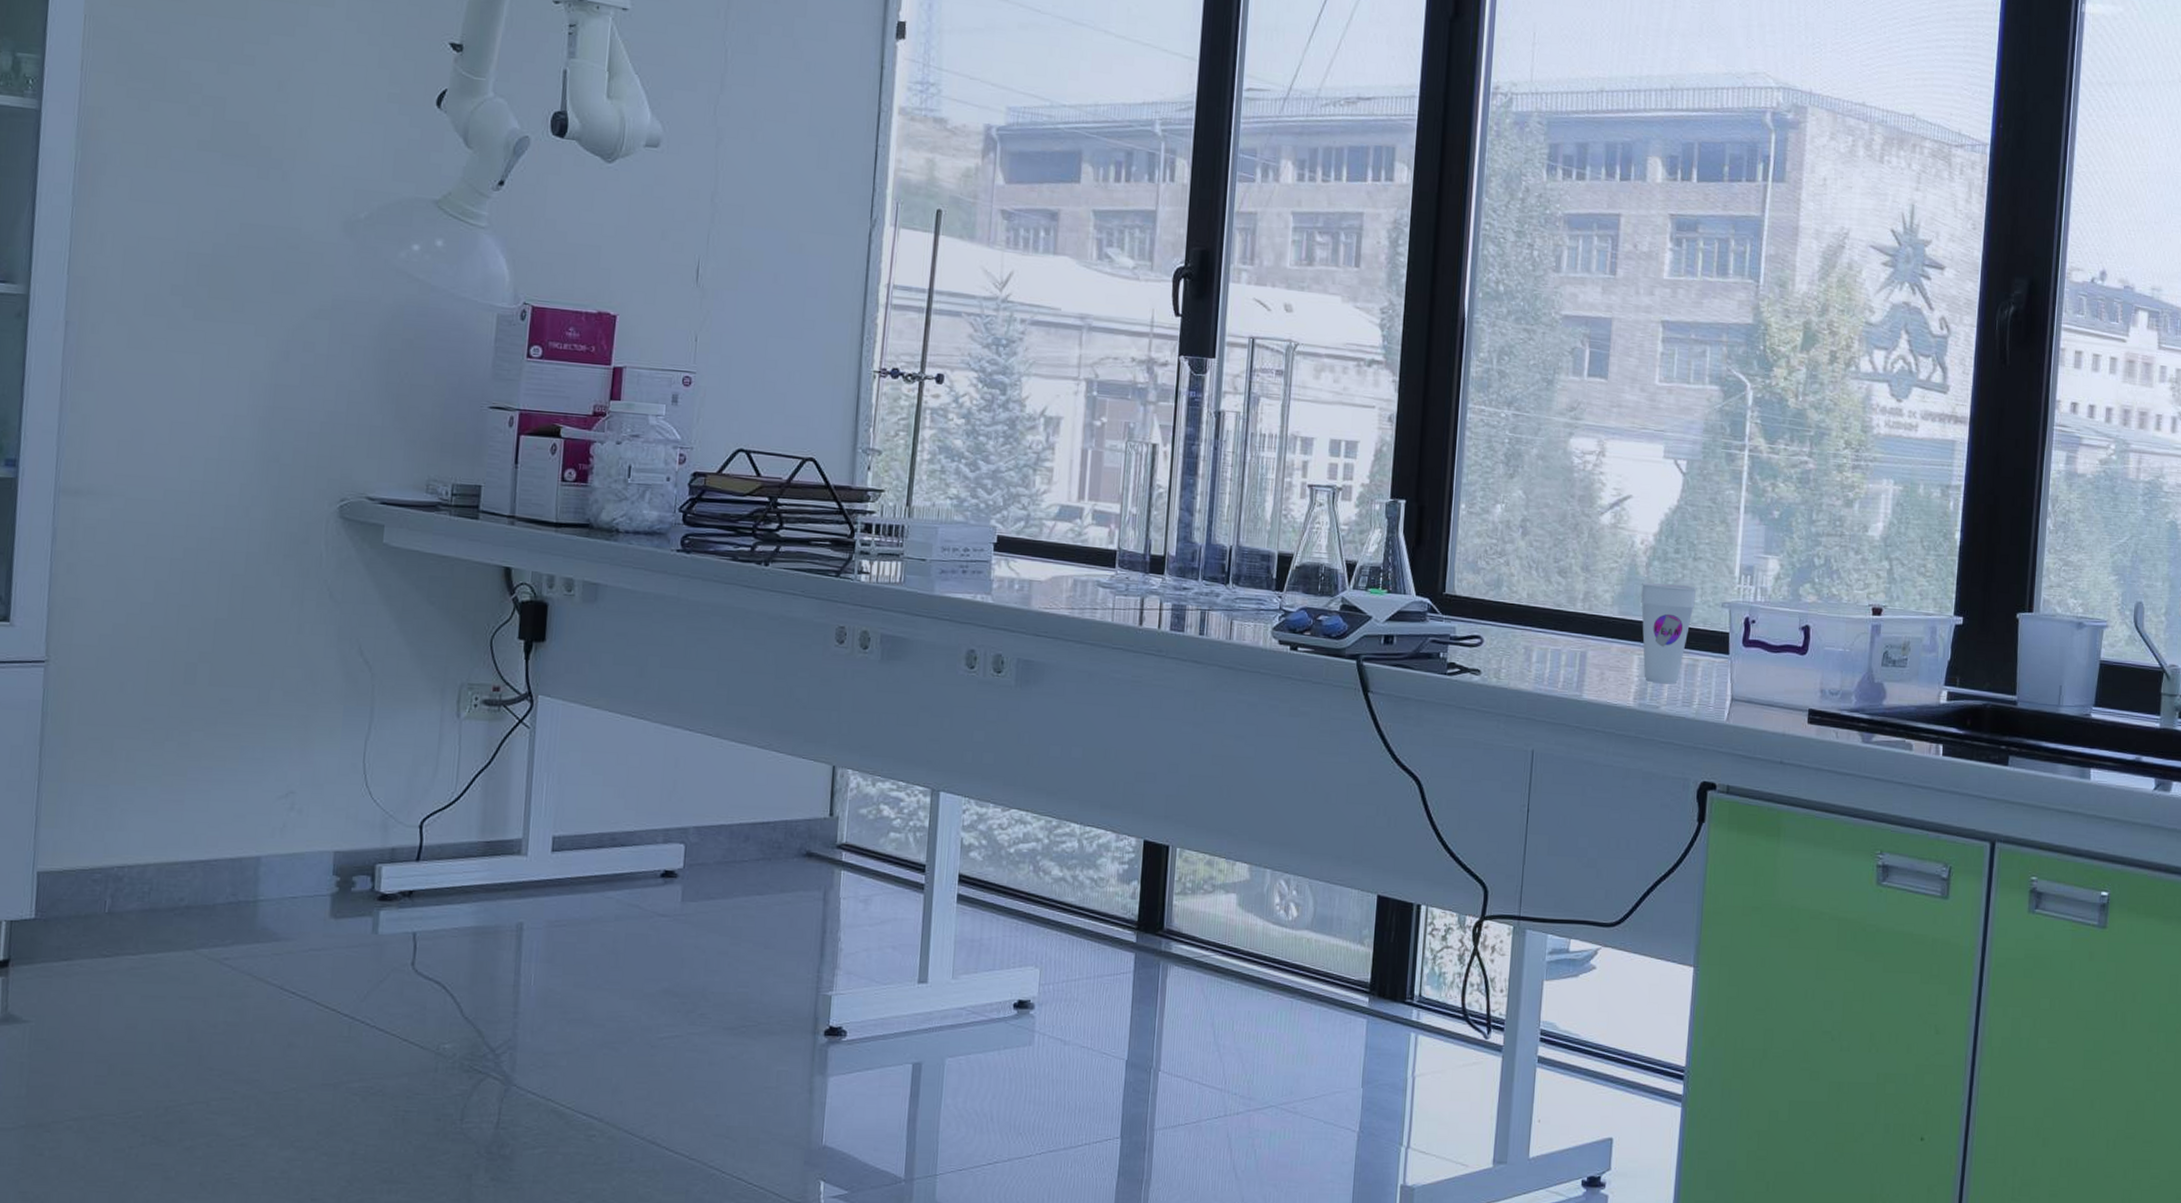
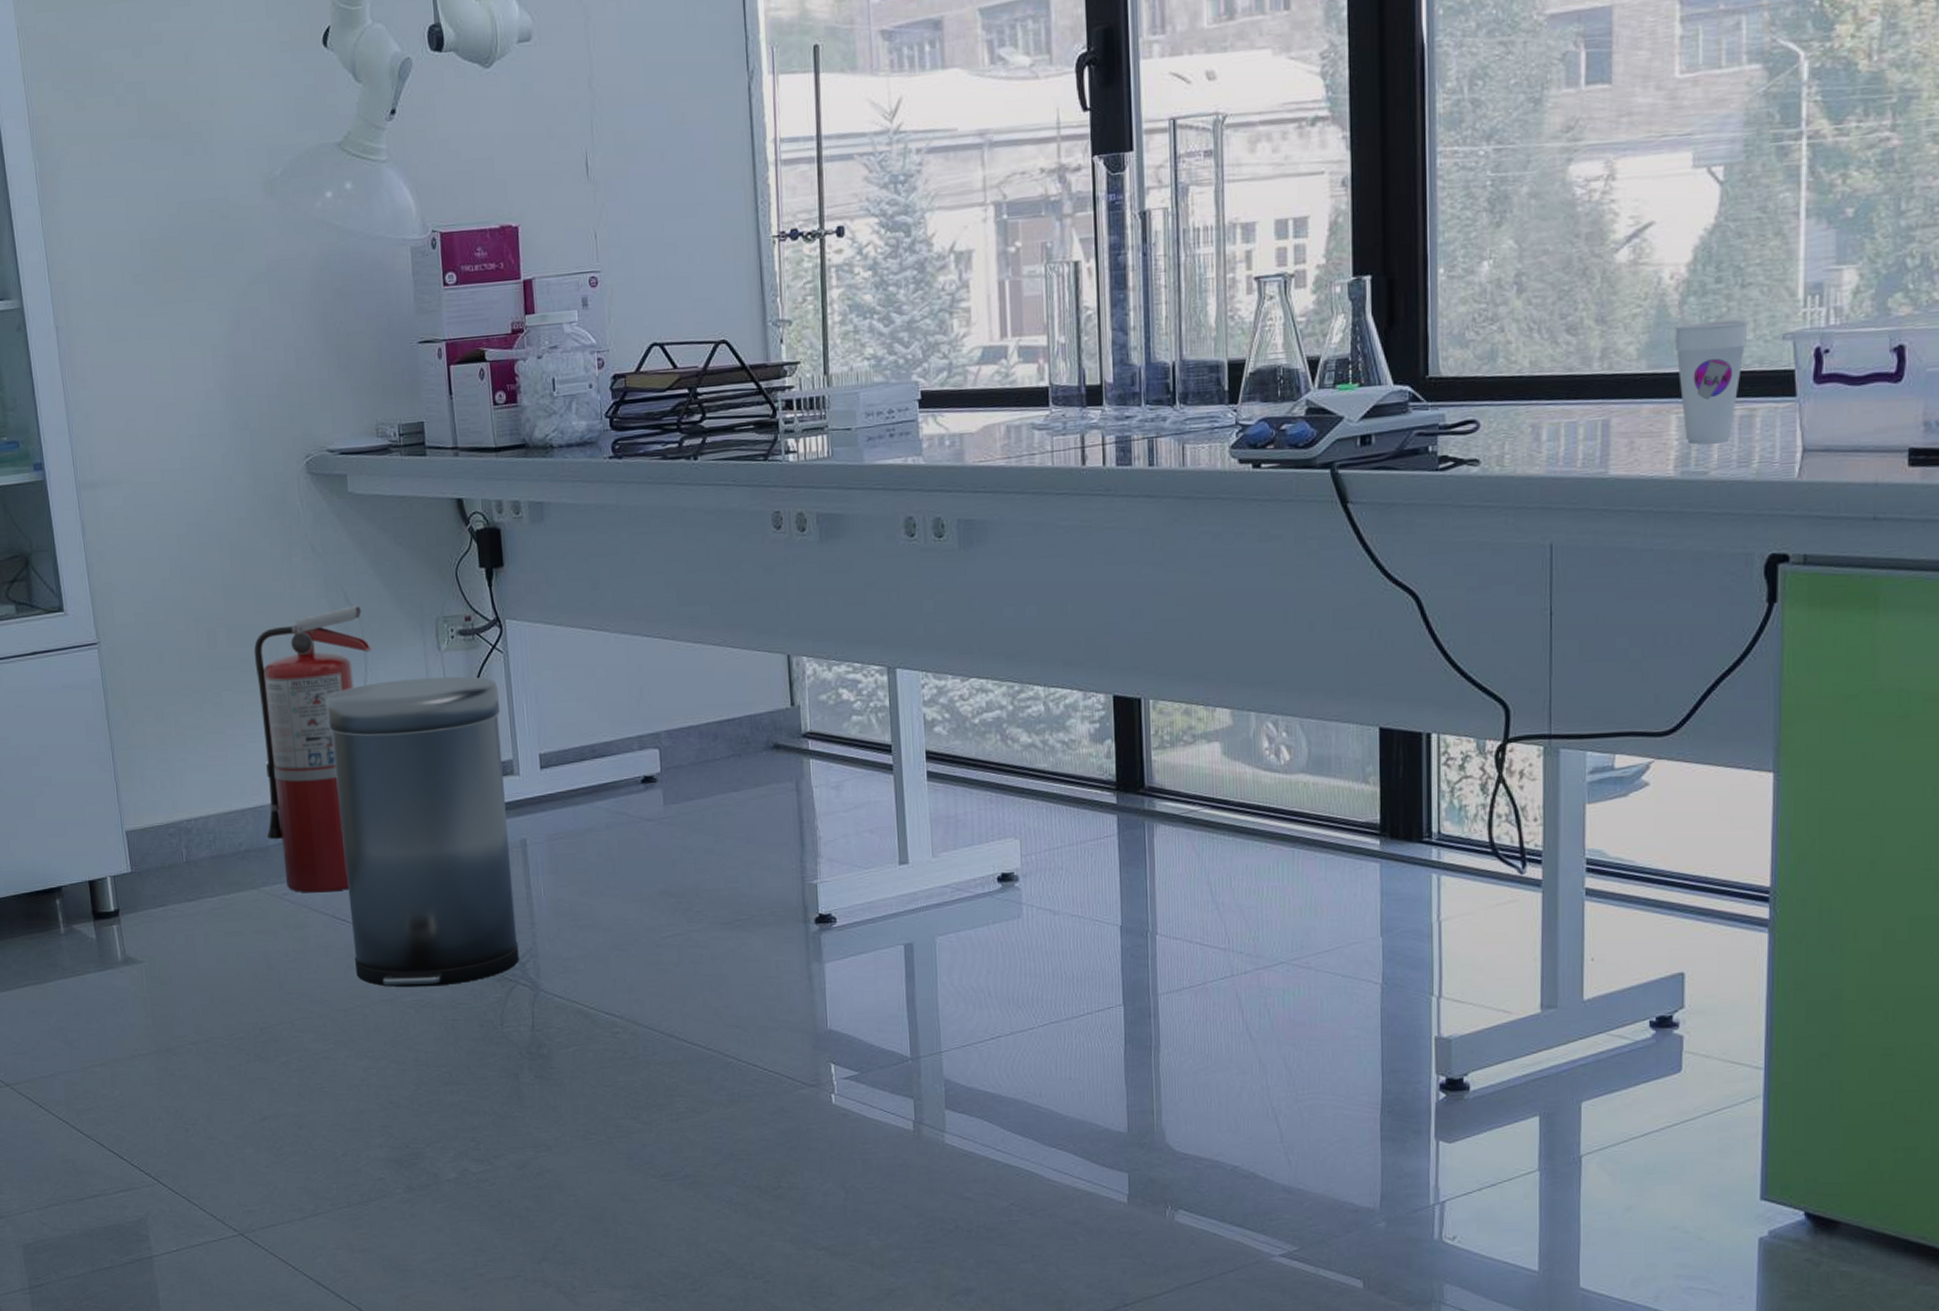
fire extinguisher: none [215,659,381,961] -> present [253,604,372,893]
pedal bin: none [297,742,518,1073] -> present [326,676,519,988]

